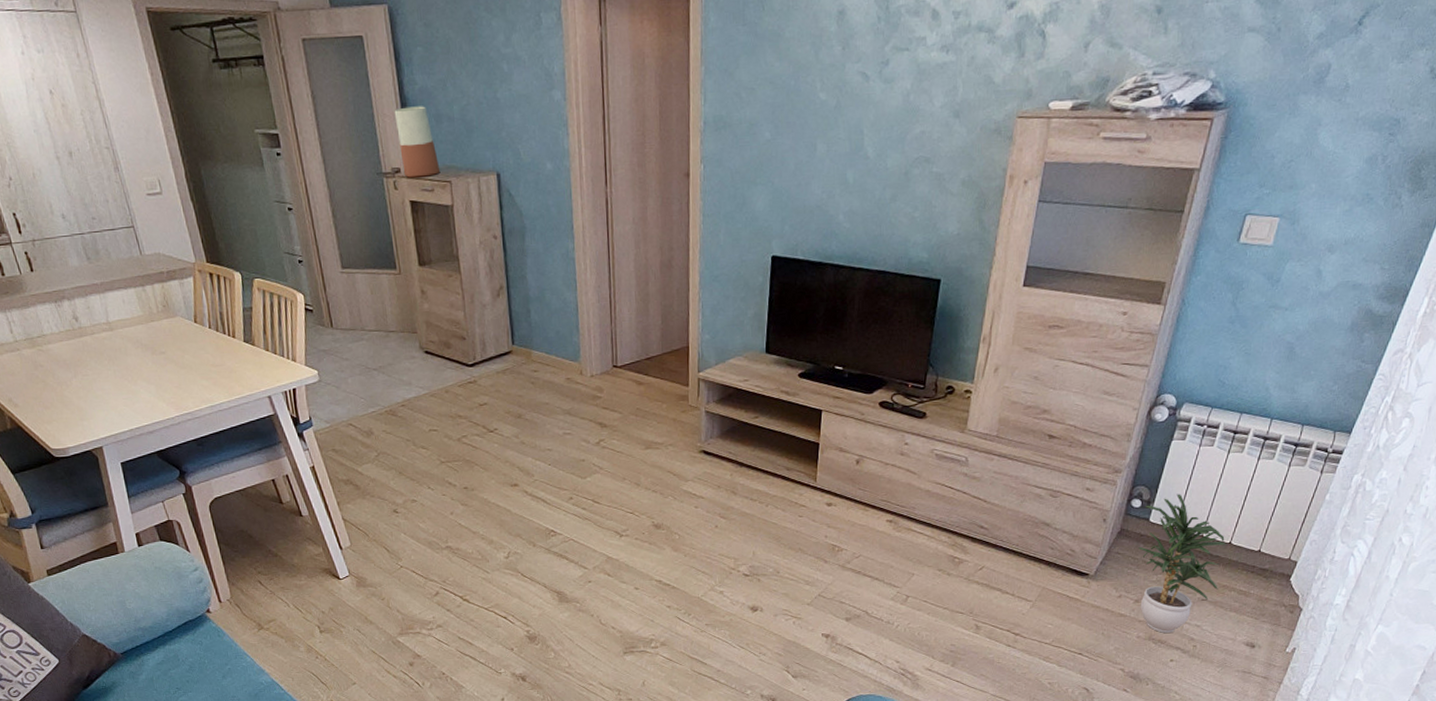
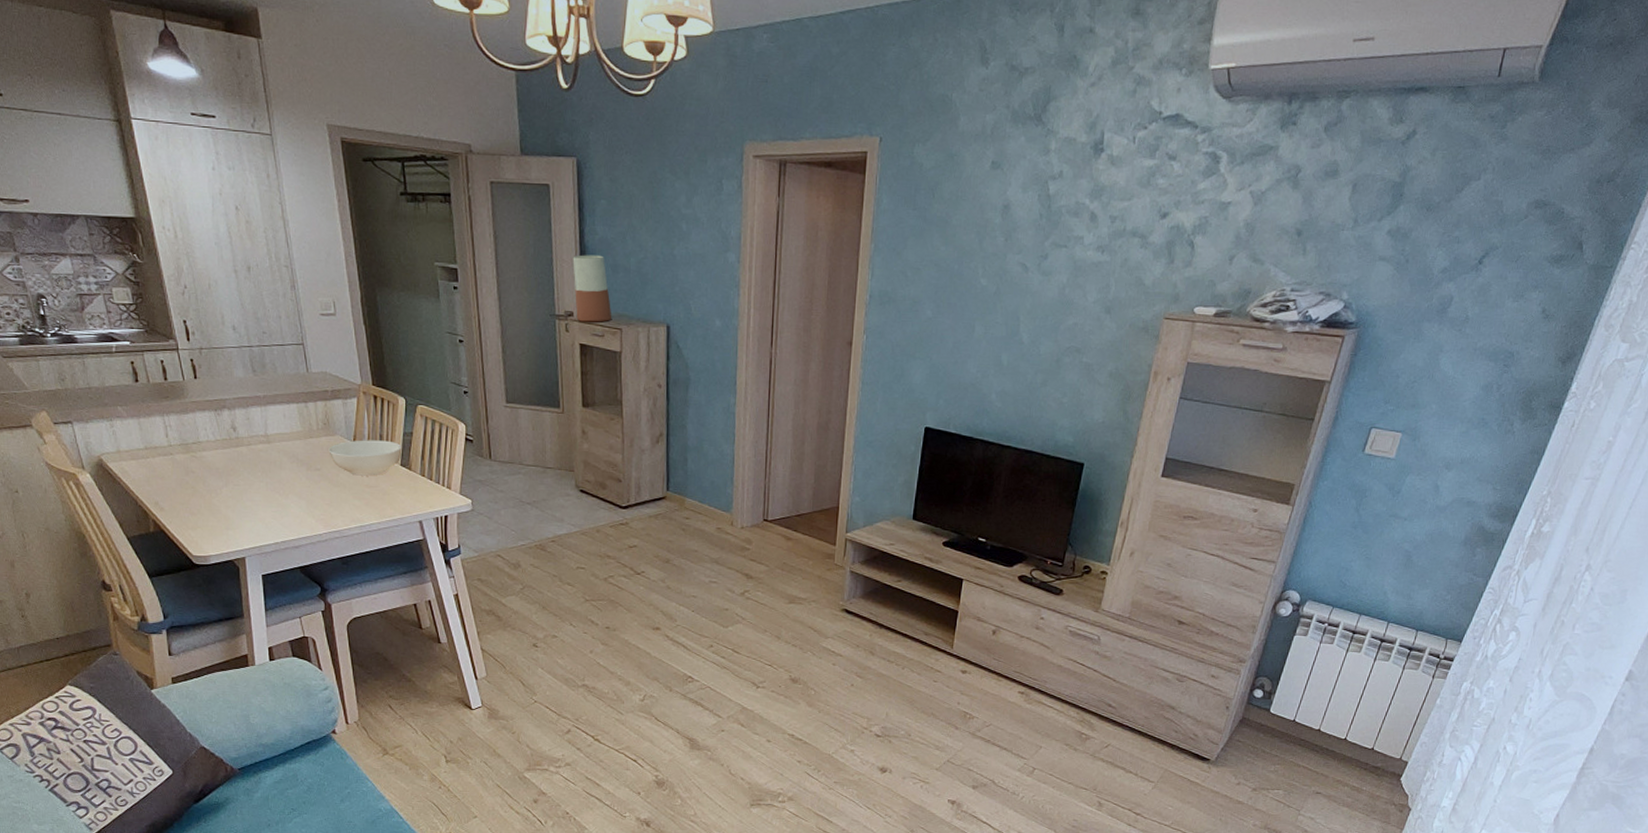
bowl: none [170,317,244,356] -> present [328,440,402,476]
potted plant: present [1137,494,1228,633] -> none [1257,687,1344,823]

